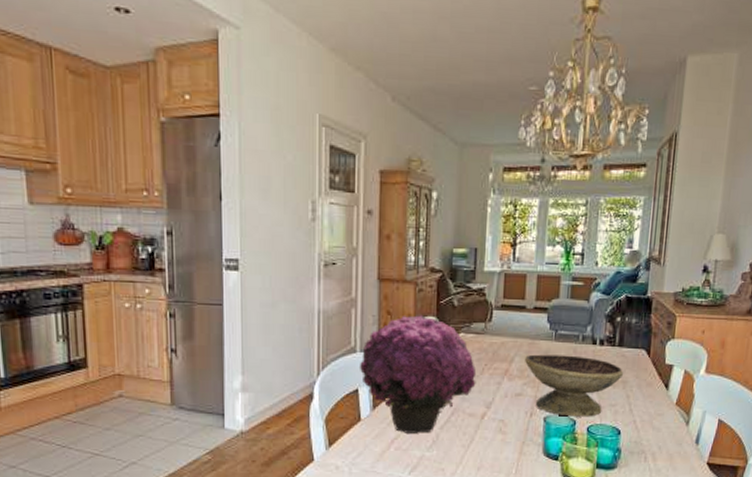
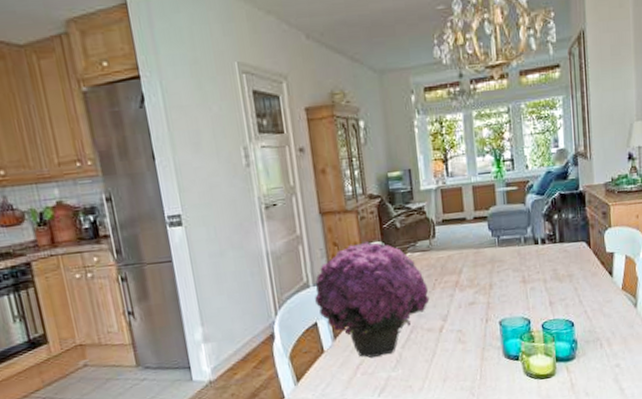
decorative bowl: present [525,354,623,417] -> none [473,257,568,318]

